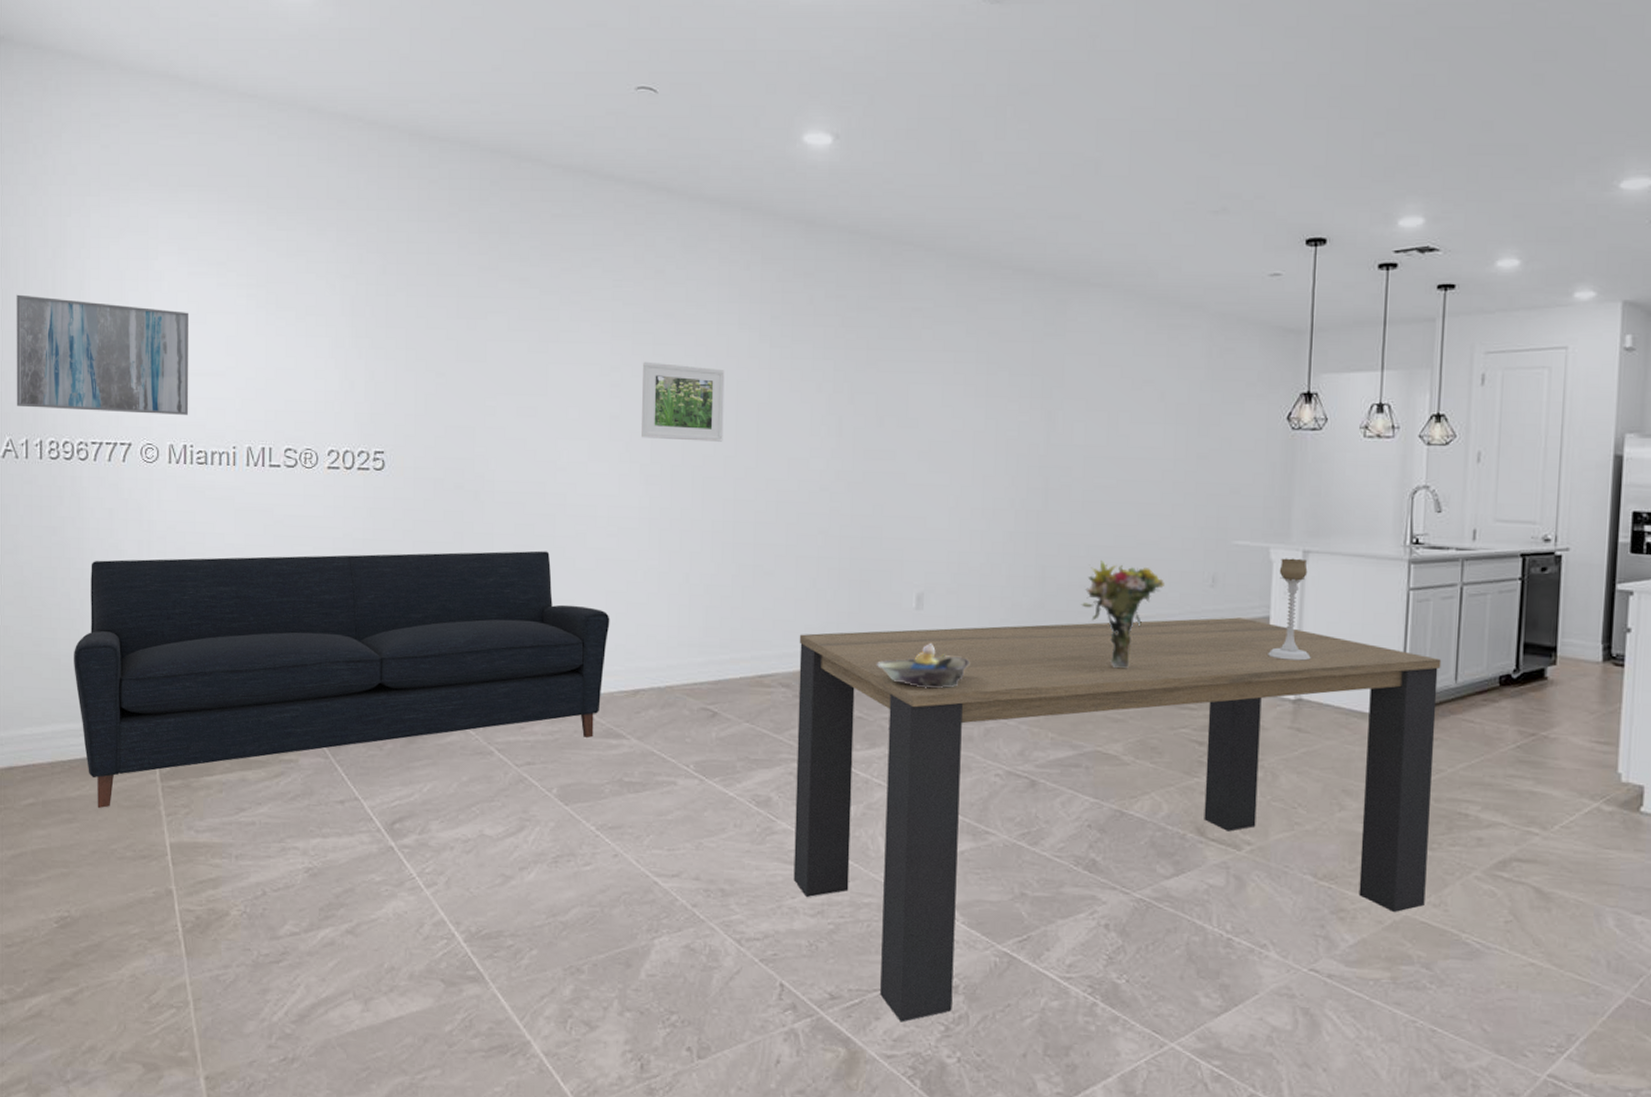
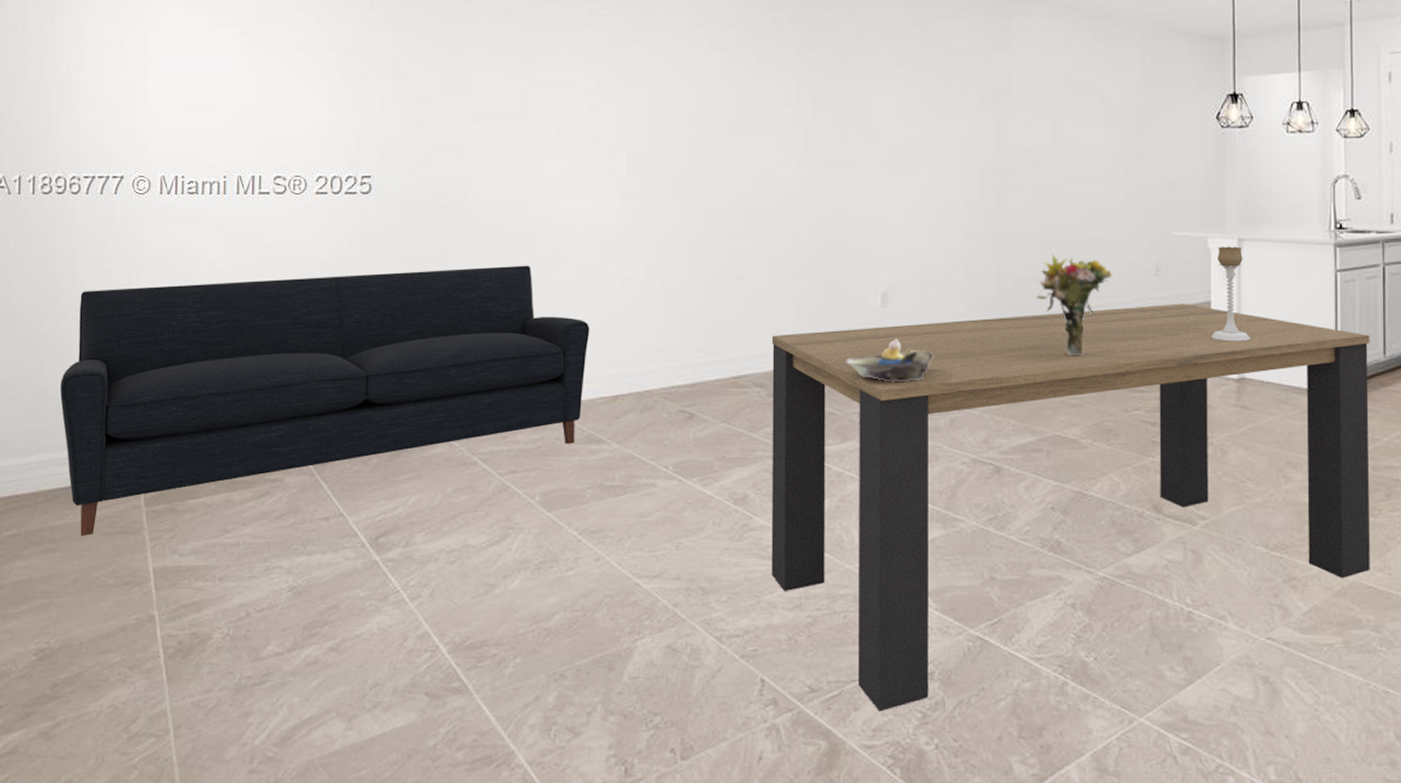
wall art: present [16,294,189,415] -> none [10,38,182,148]
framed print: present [642,361,725,442] -> none [618,83,696,156]

